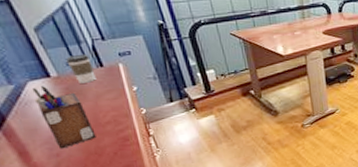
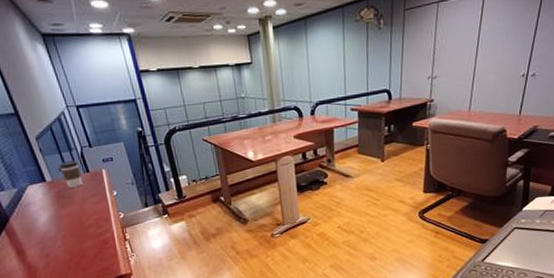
desk organizer: present [31,86,96,149] -> none [30,190,80,250]

